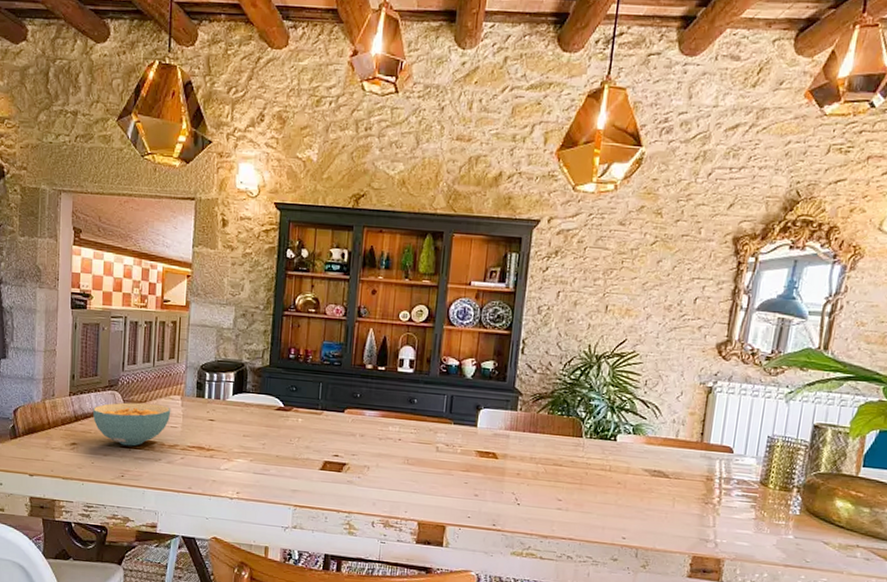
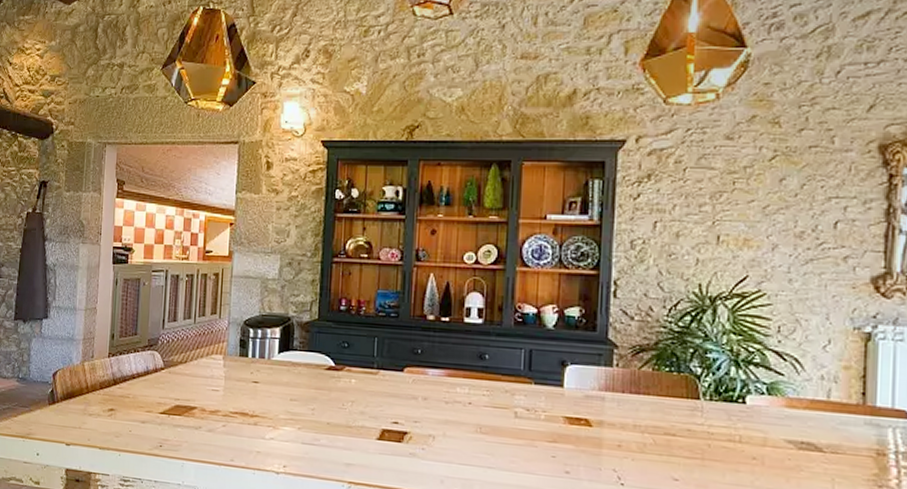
cereal bowl: present [92,402,171,446] -> none [131,363,213,412]

